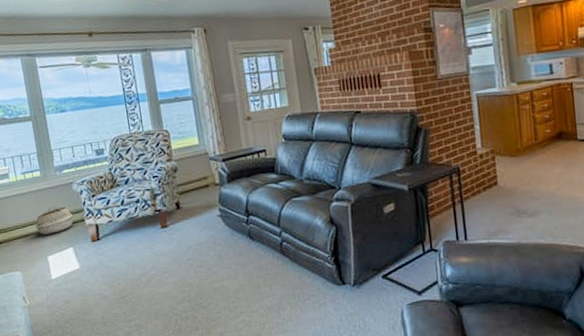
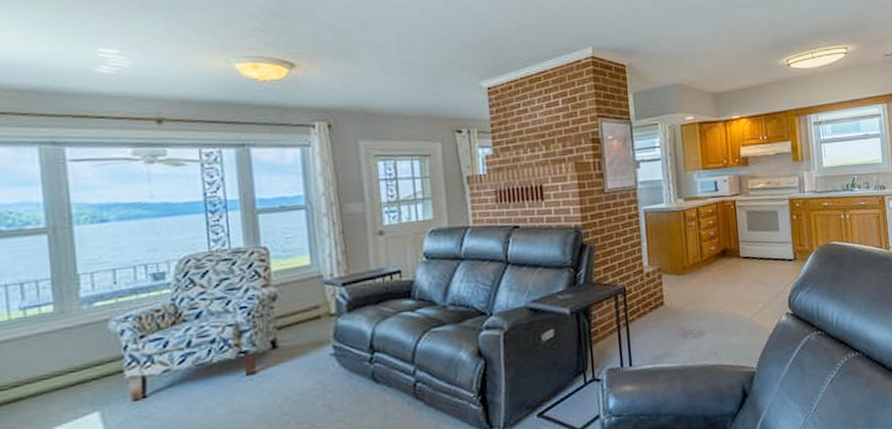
woven basket: present [35,204,73,235] -> none [36,350,105,397]

